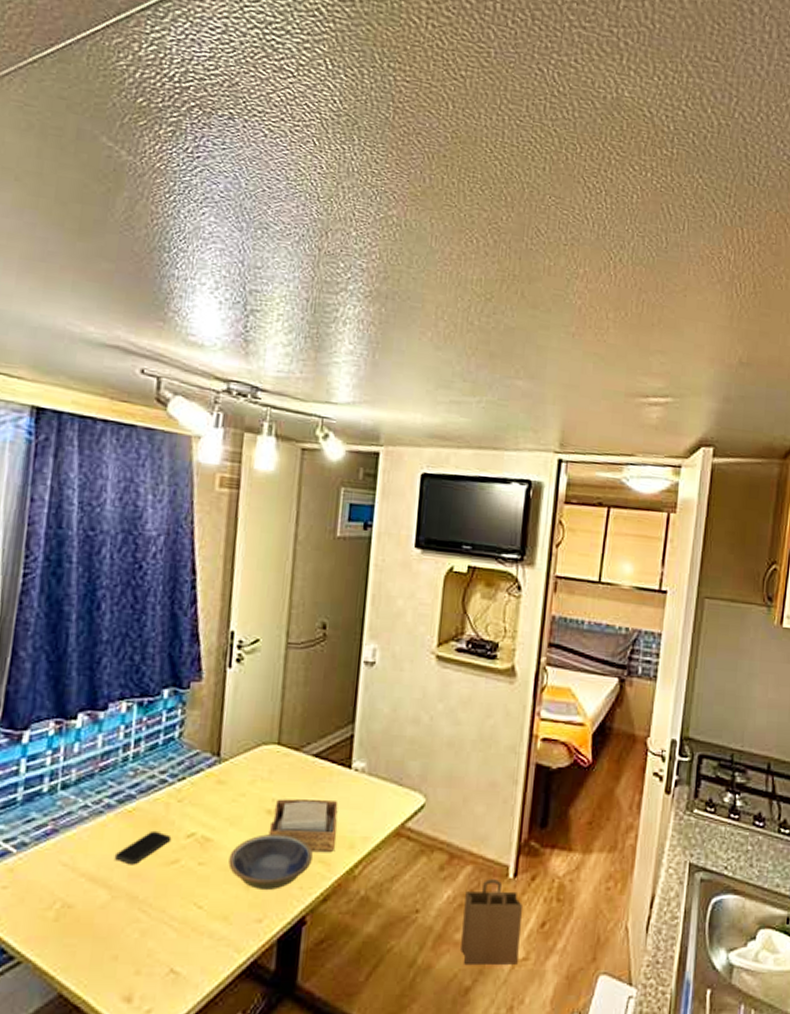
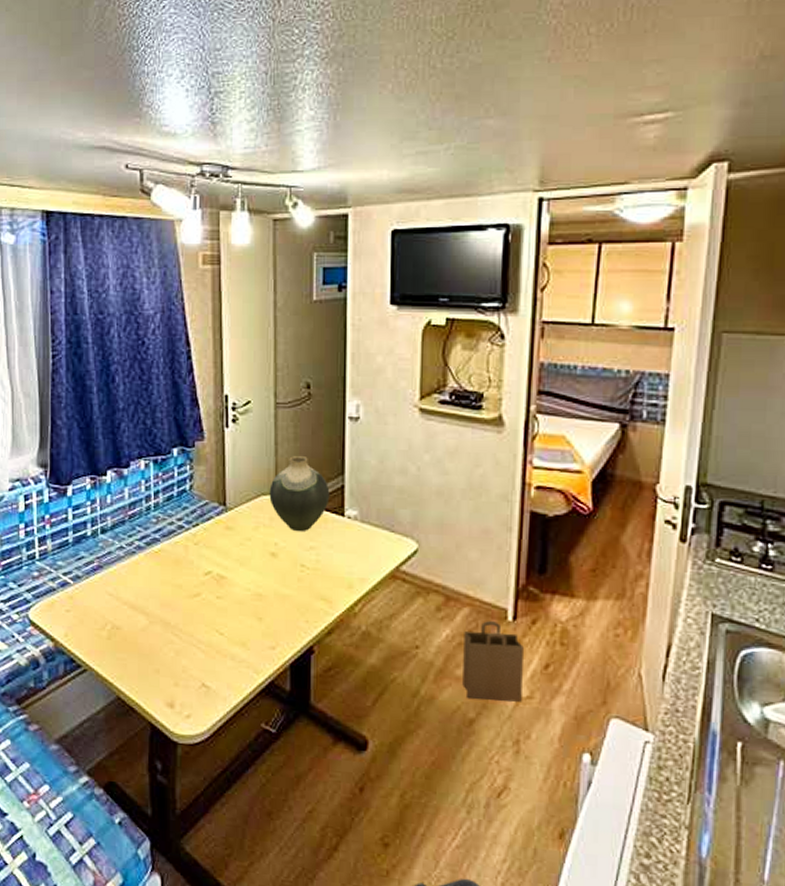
smartphone: present [114,830,172,864] -> none [148,568,192,596]
bowl: present [228,833,313,891] -> none [242,573,315,623]
napkin holder: present [268,799,338,852] -> none [274,543,336,591]
vase: none [270,700,338,785] -> present [269,455,330,531]

